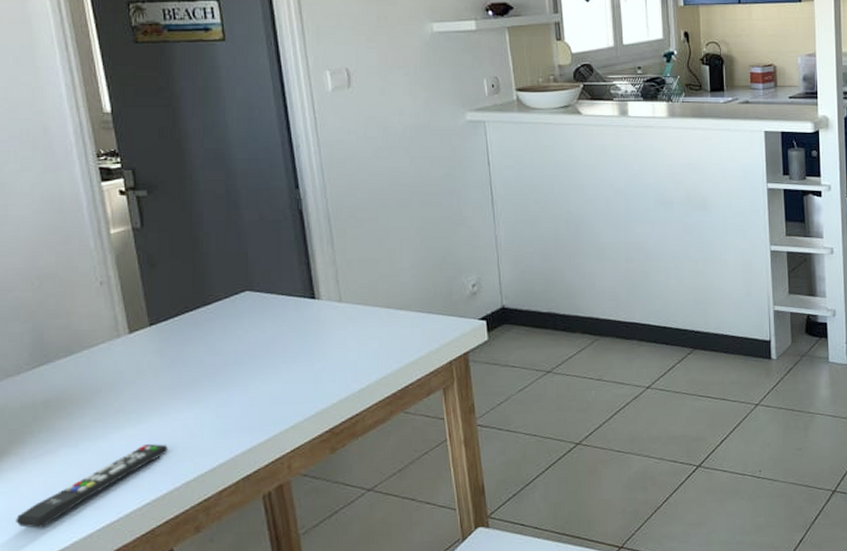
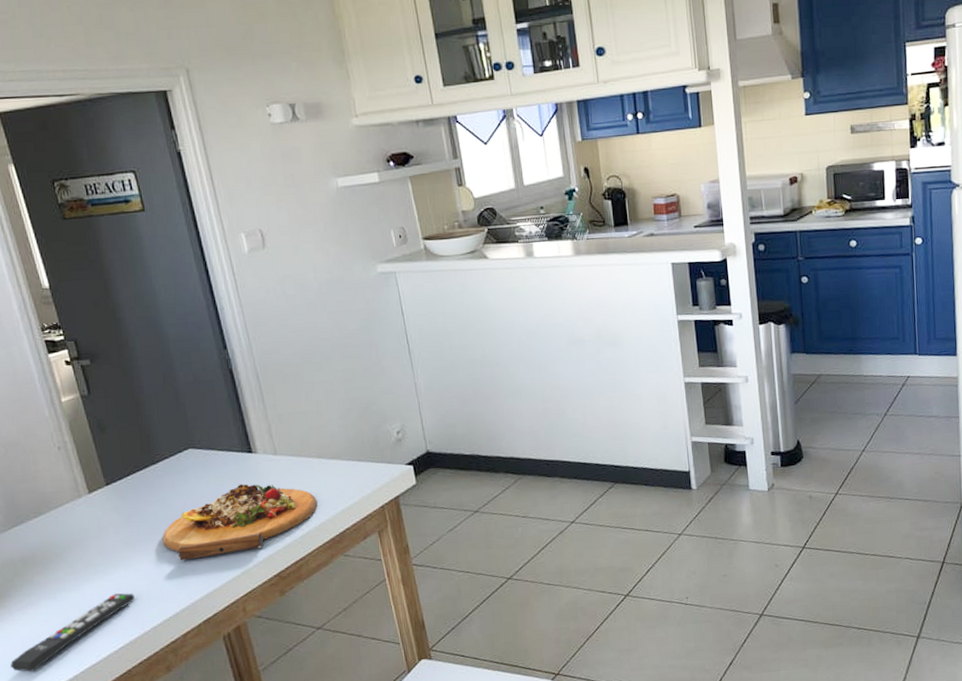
cutting board: none [206,331,381,411] -> present [162,484,318,560]

